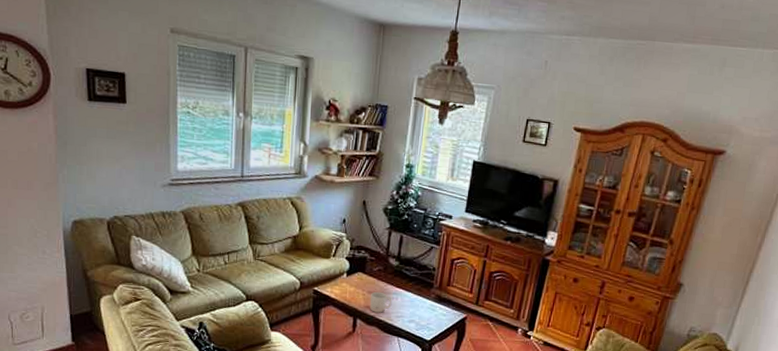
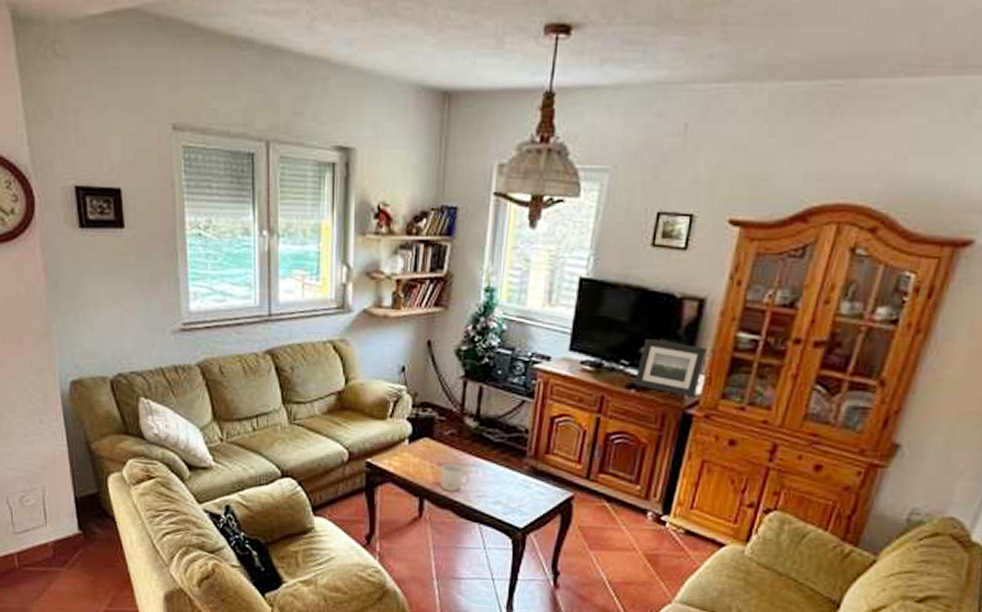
picture frame: none [510,206,560,248] -> present [634,339,708,397]

